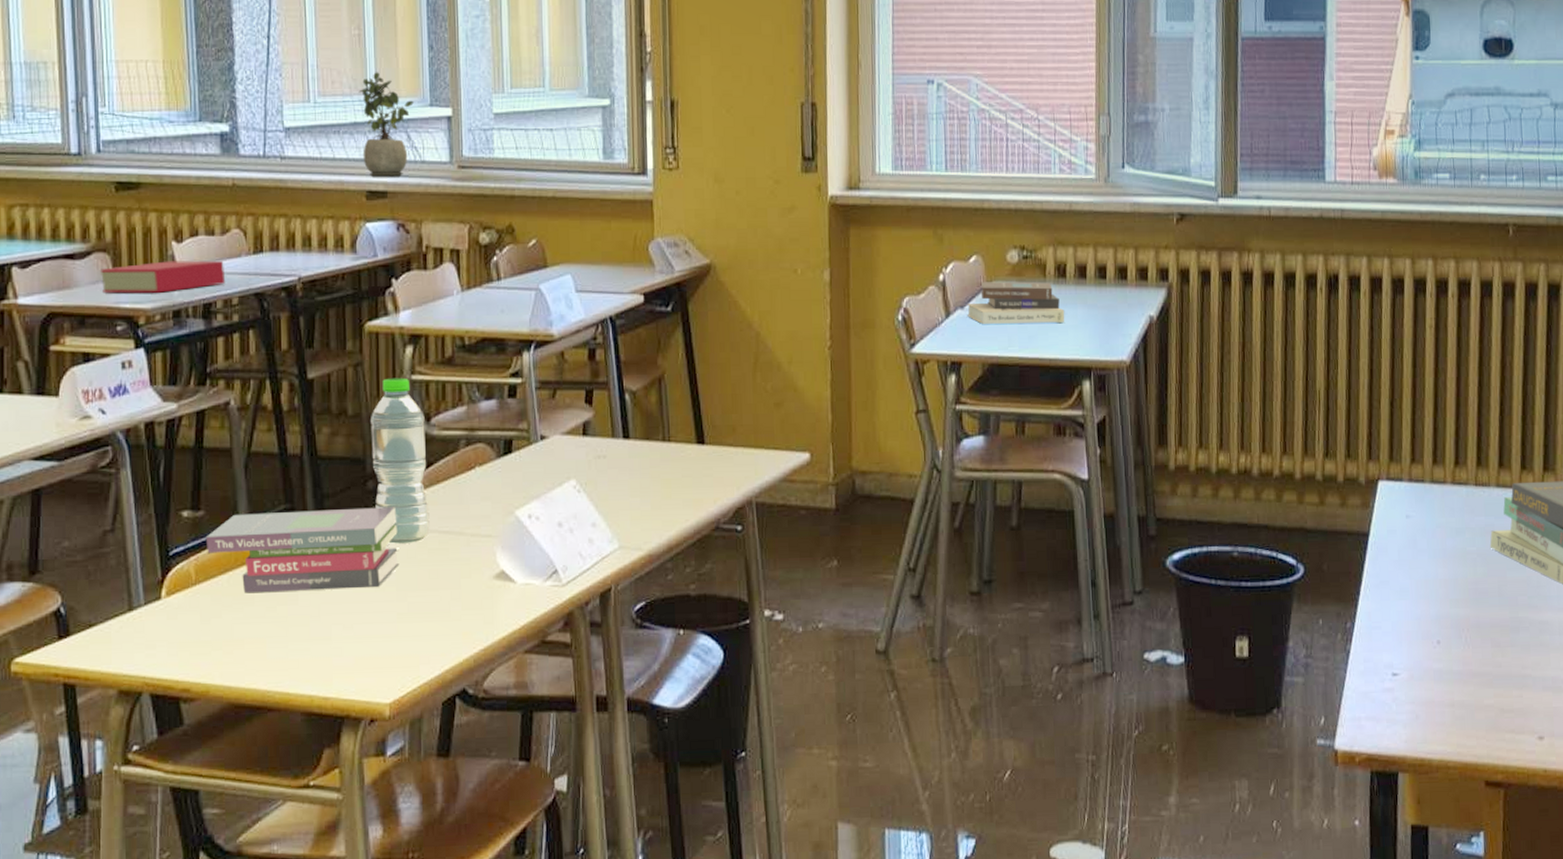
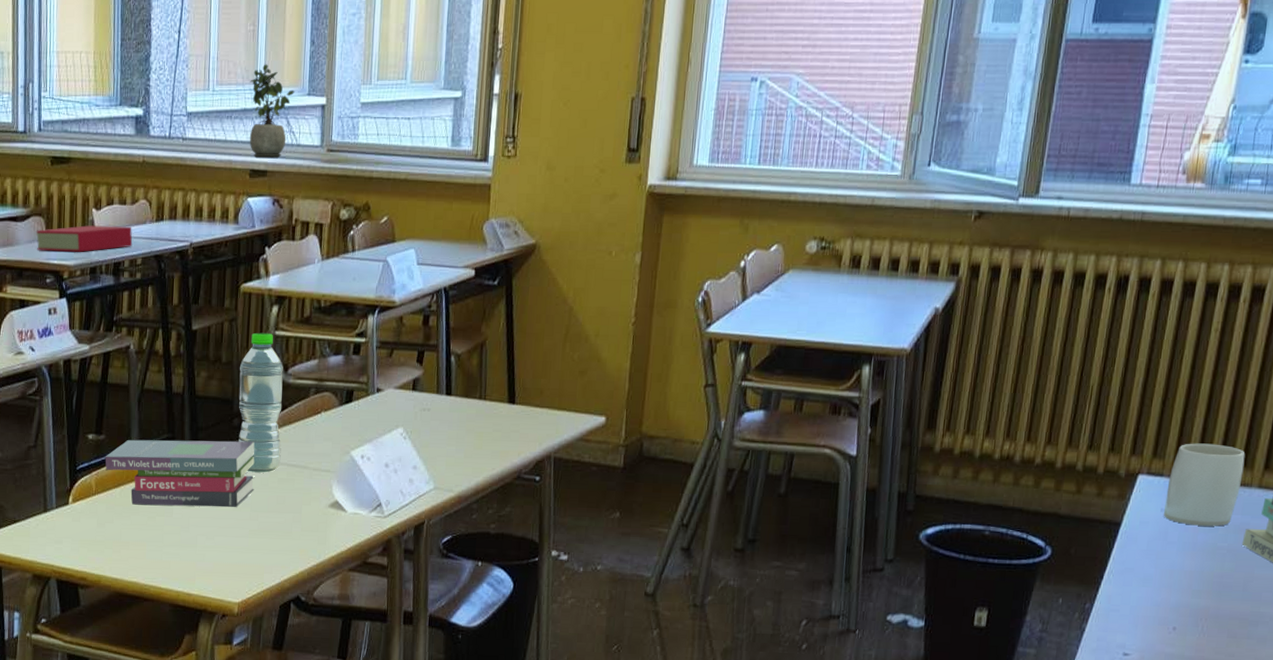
books: present [967,281,1065,325] -> none [762,270,855,310]
mug: none [1408,444,1480,531] -> present [1164,443,1246,526]

